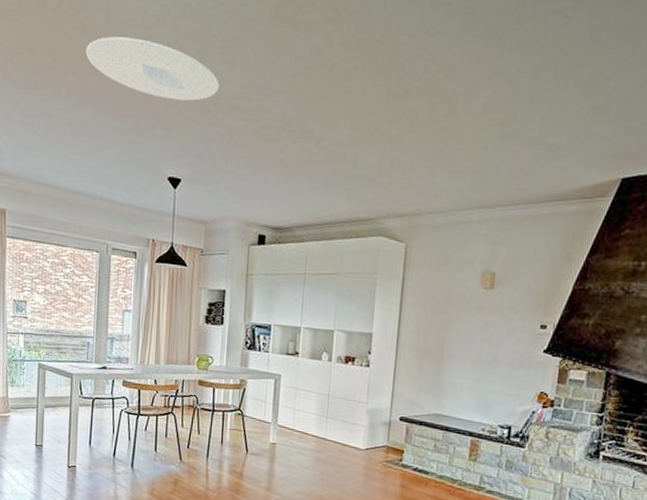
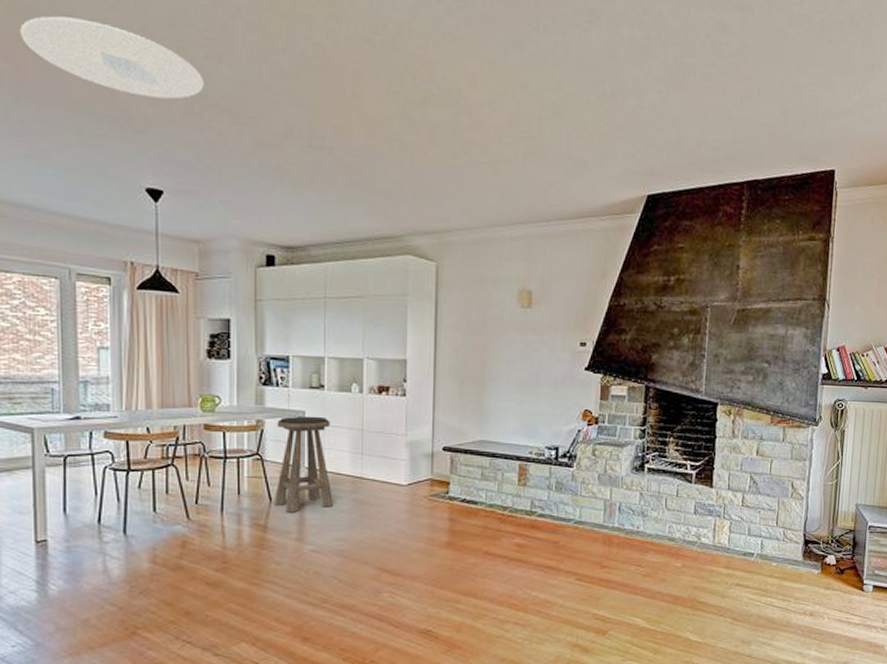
stool: none [250,378,302,465] -> present [275,415,333,513]

